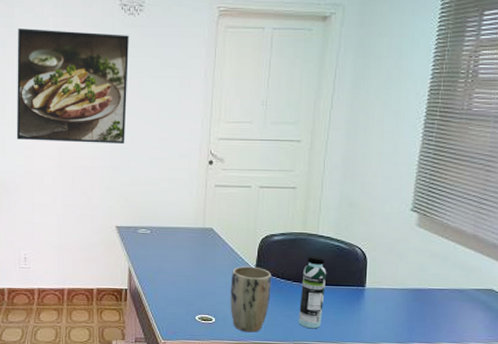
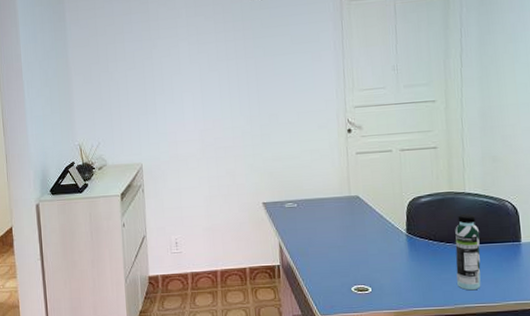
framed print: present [16,29,129,144] -> none [153,17,264,127]
plant pot: present [230,266,272,333] -> none [383,231,425,300]

